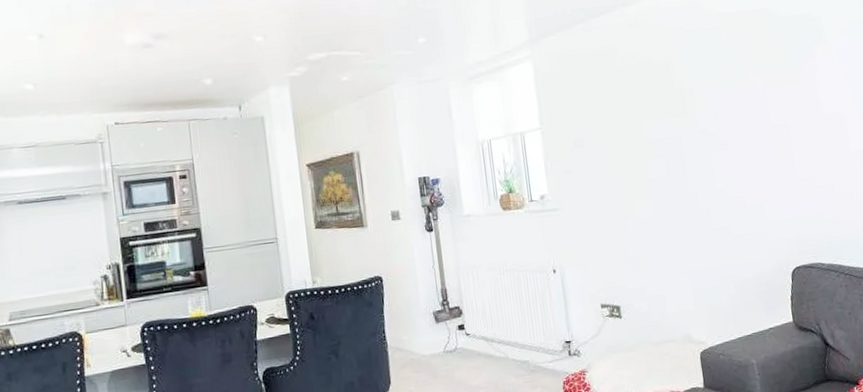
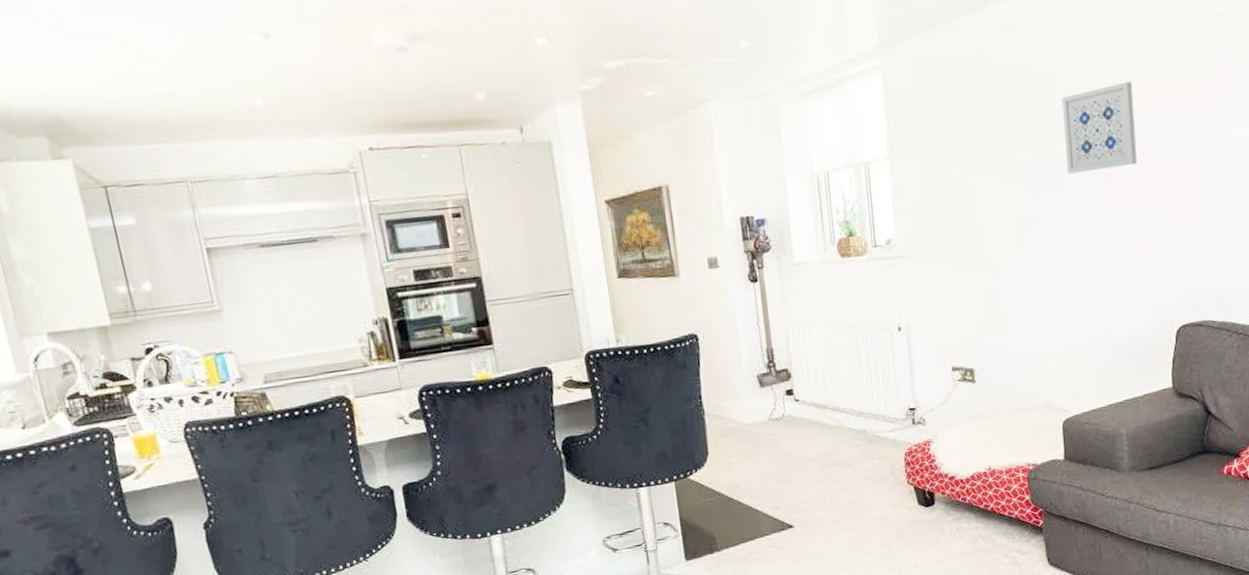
wall art: none [679,67,746,141] -> present [1062,81,1138,174]

